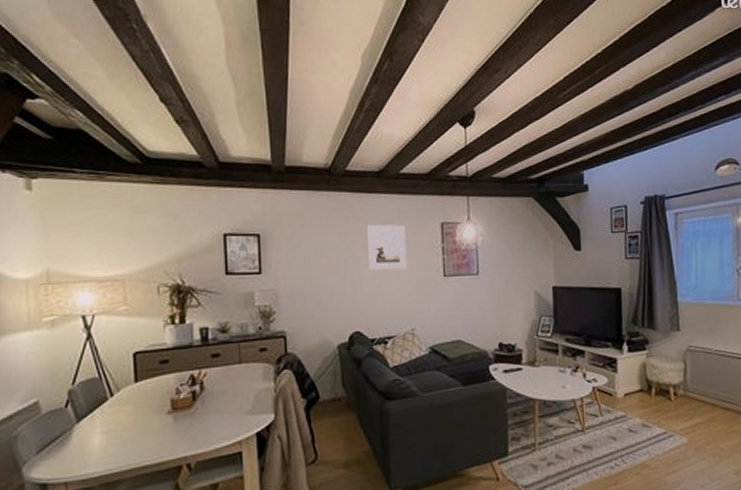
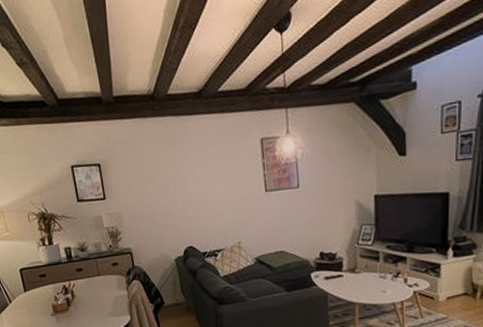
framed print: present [367,224,407,270] -> none [192,144,230,190]

